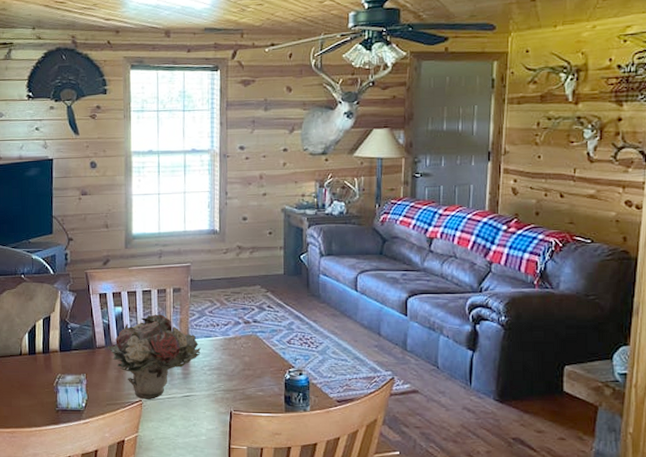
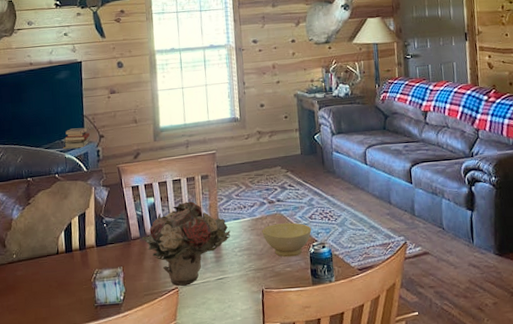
books: none [29,229,58,251] -> present [62,127,90,150]
bowl: none [234,345,289,381] -> present [262,222,312,258]

